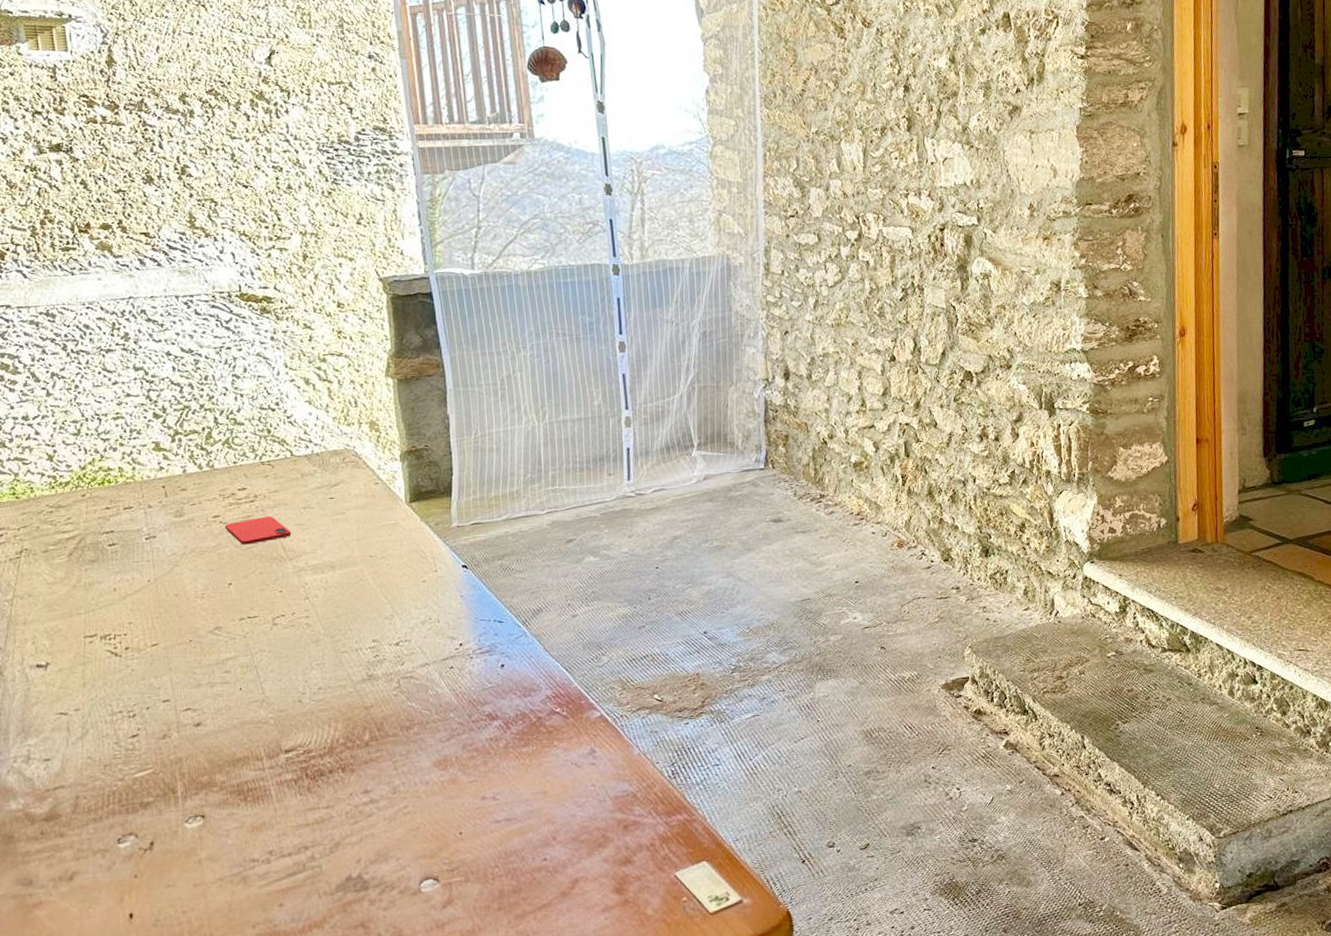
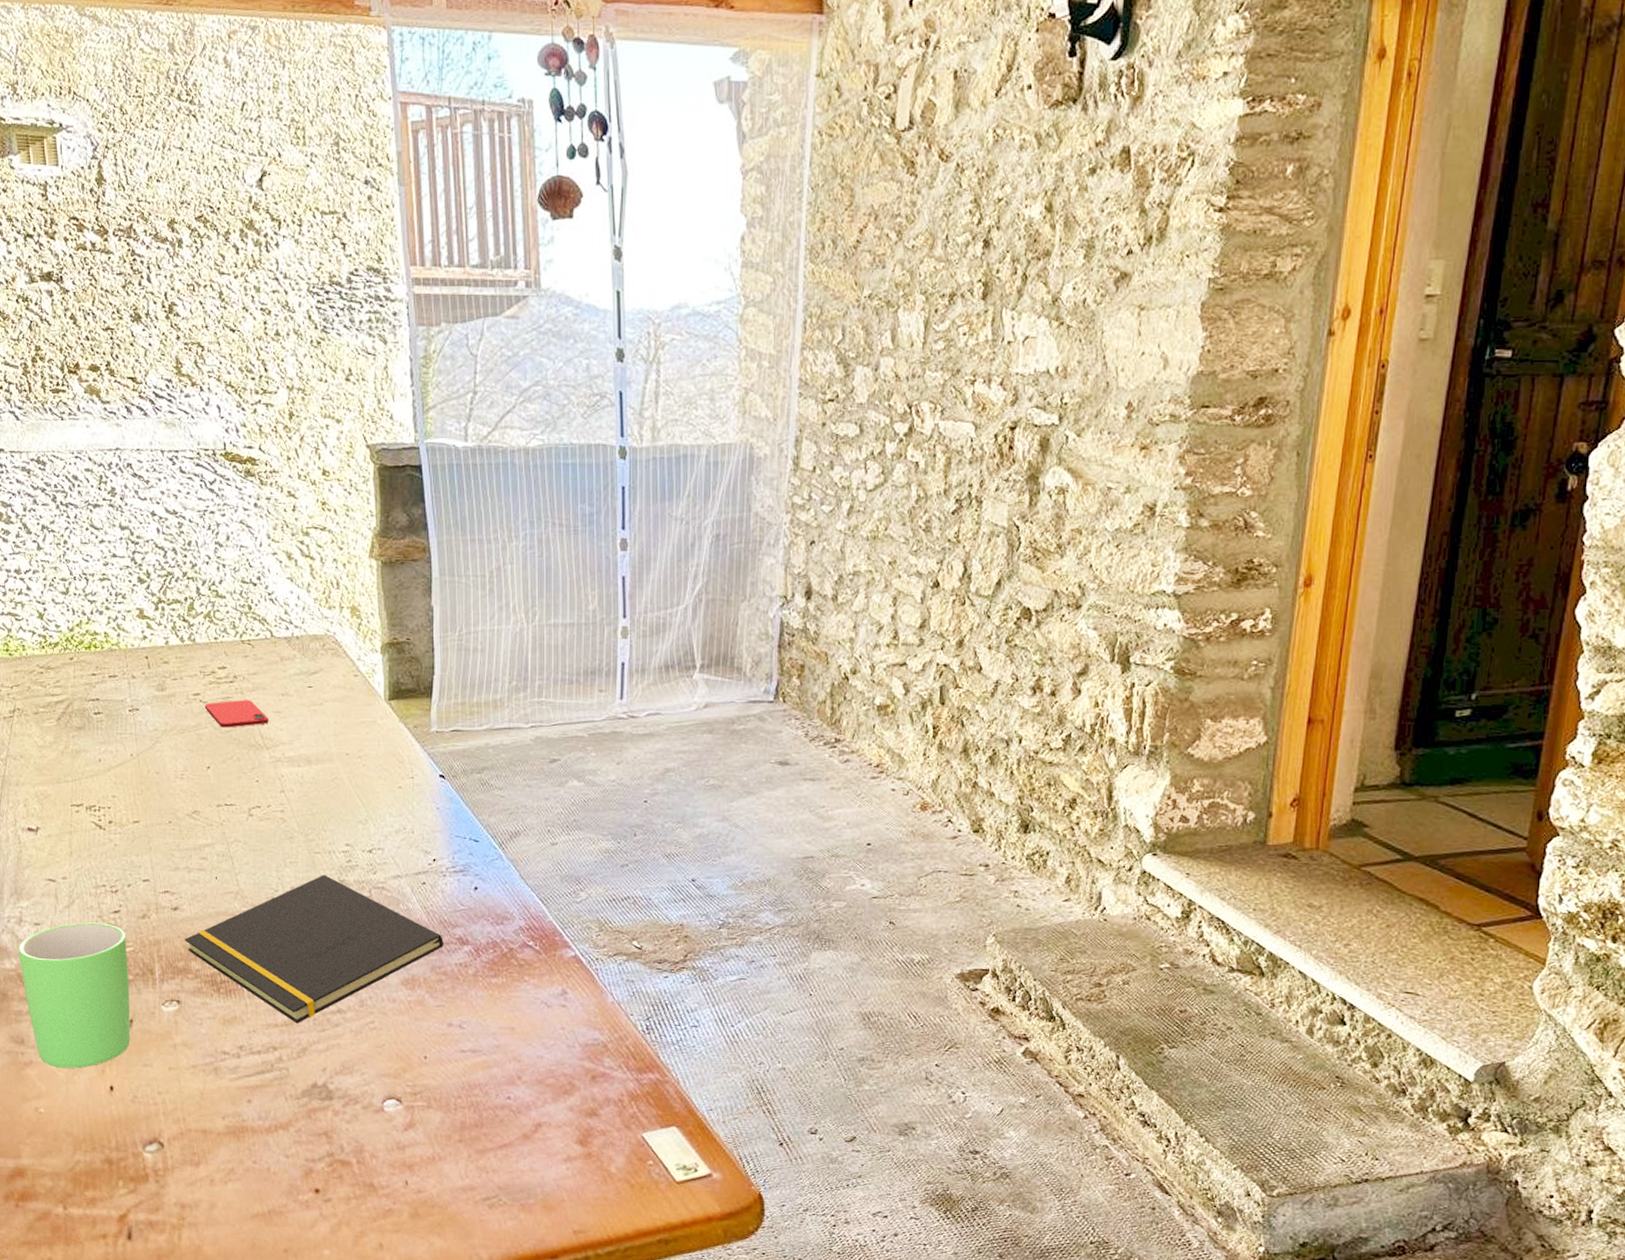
mug: none [25,749,151,904] -> present [18,922,131,1069]
notepad: none [208,672,474,820] -> present [185,875,443,1024]

